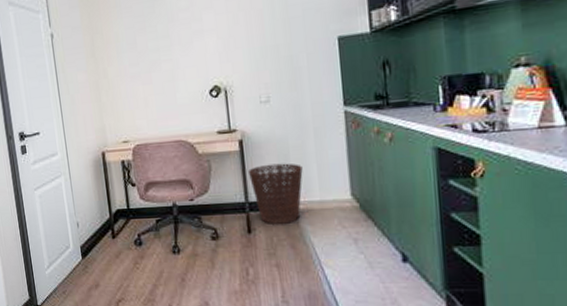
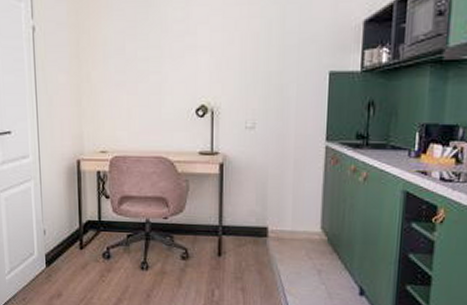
basket: present [247,163,303,224] -> none [225,190,279,250]

